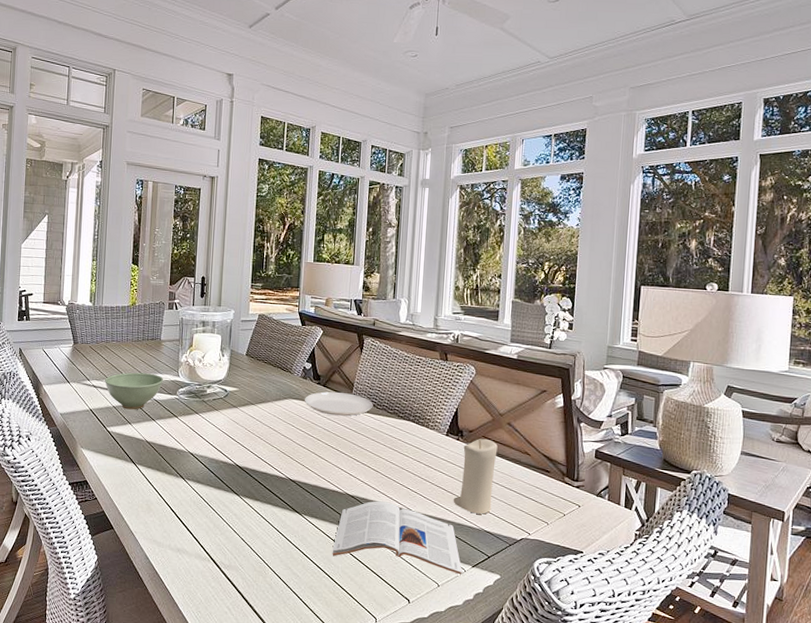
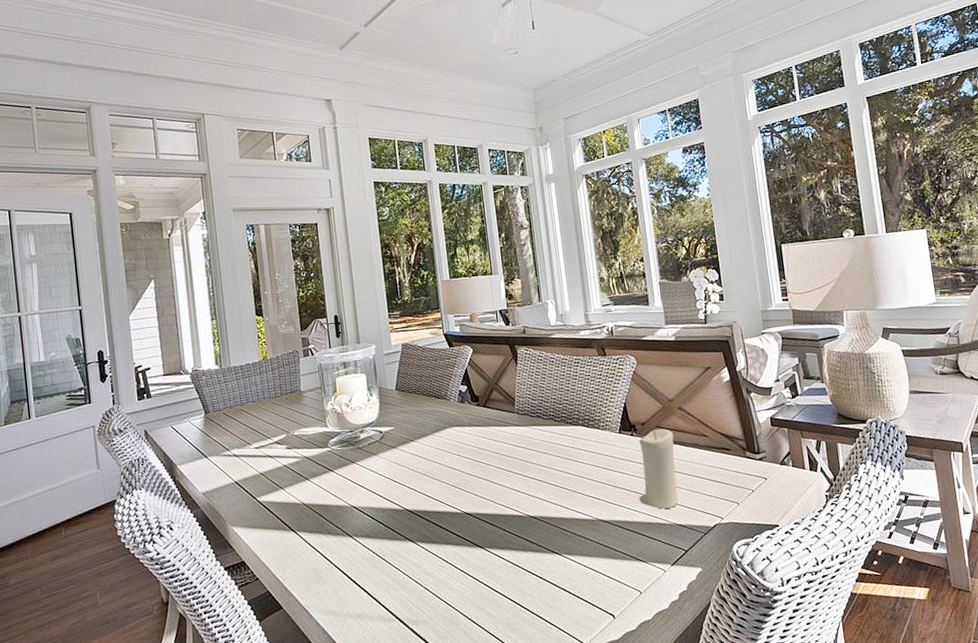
bowl: present [105,372,163,410] -> none [246,429,311,474]
plate: present [305,391,373,417] -> none [466,409,539,436]
magazine: present [332,501,462,575] -> none [524,515,663,586]

